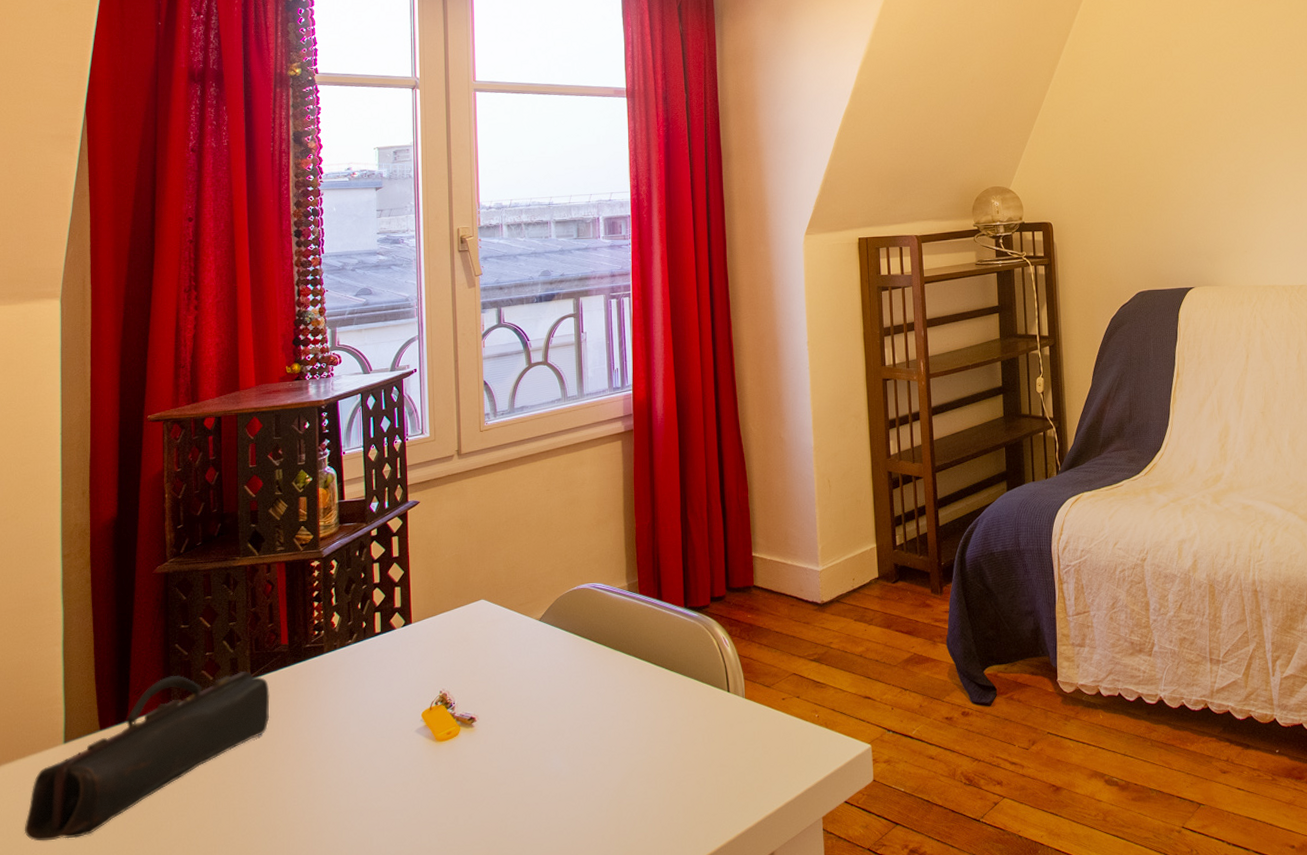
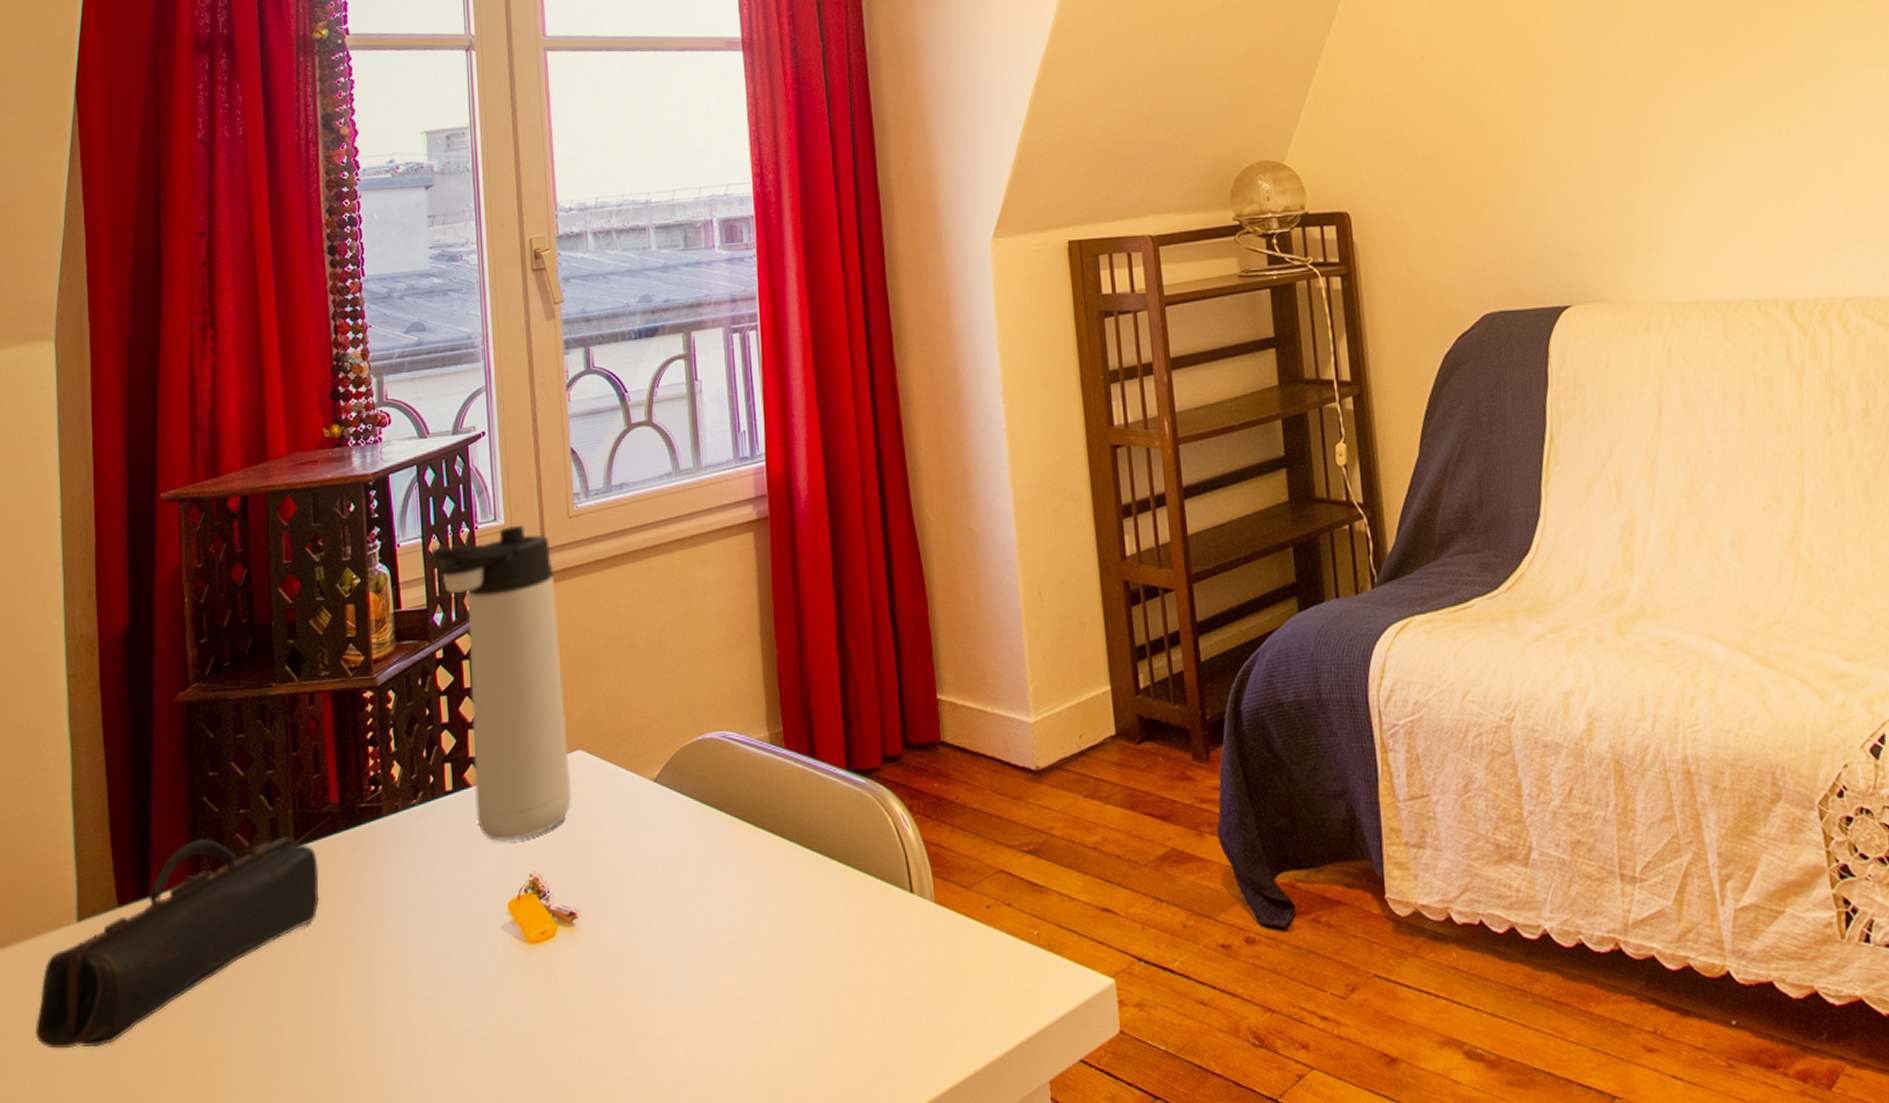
thermos bottle: none [370,437,474,668] -> present [430,525,571,841]

